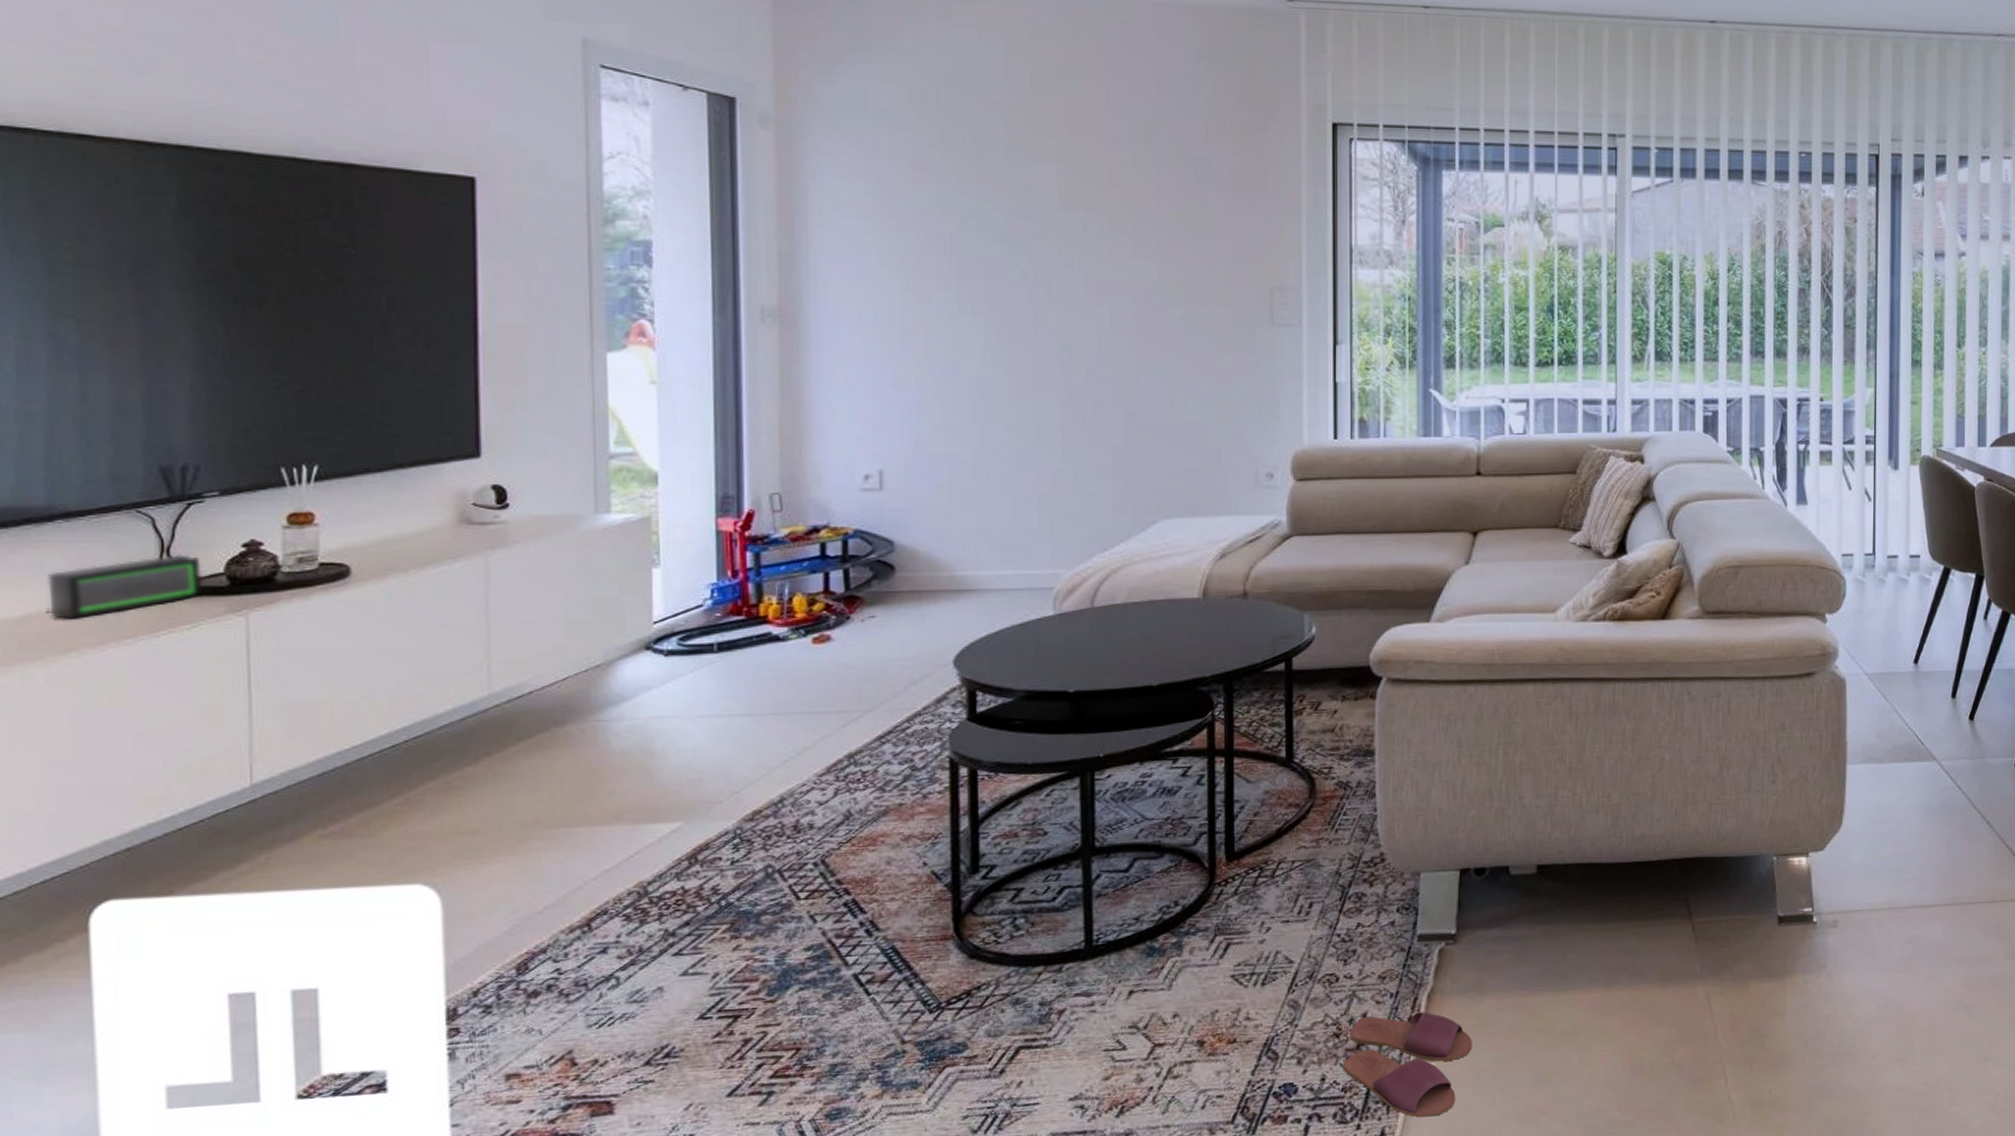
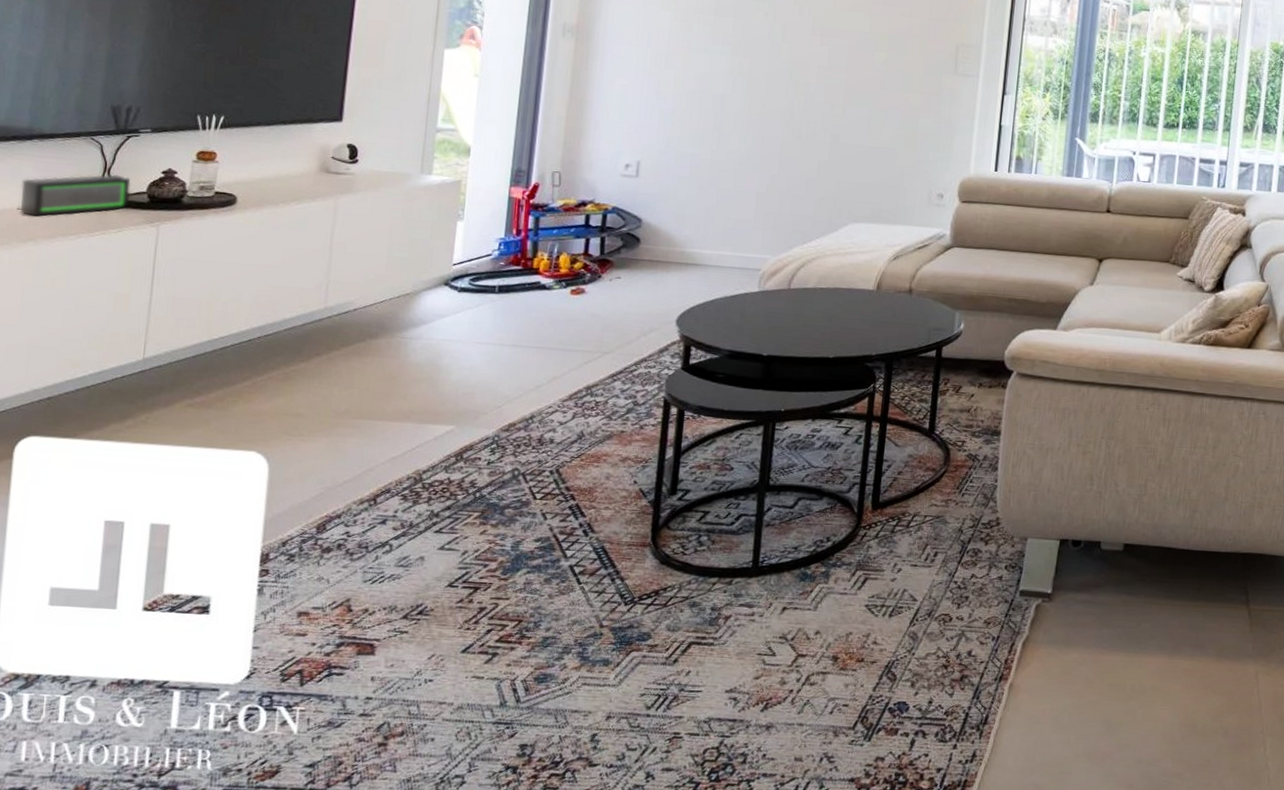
slippers: present [1343,1011,1472,1118] -> none [947,654,1056,746]

